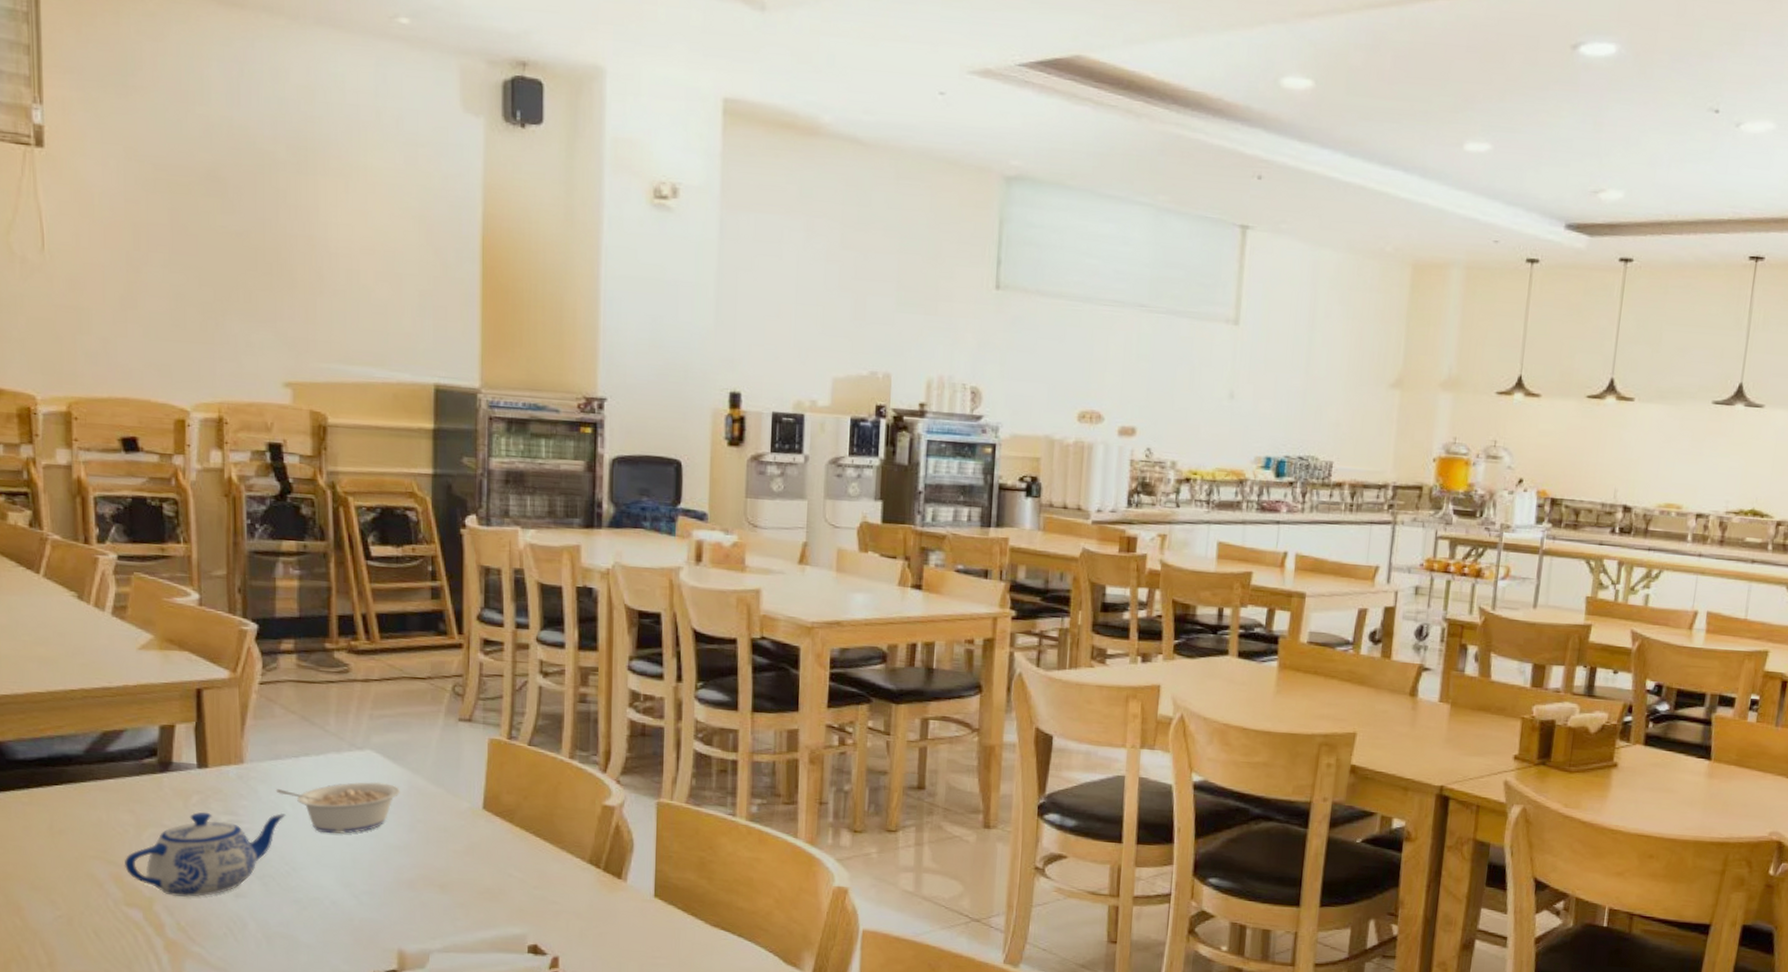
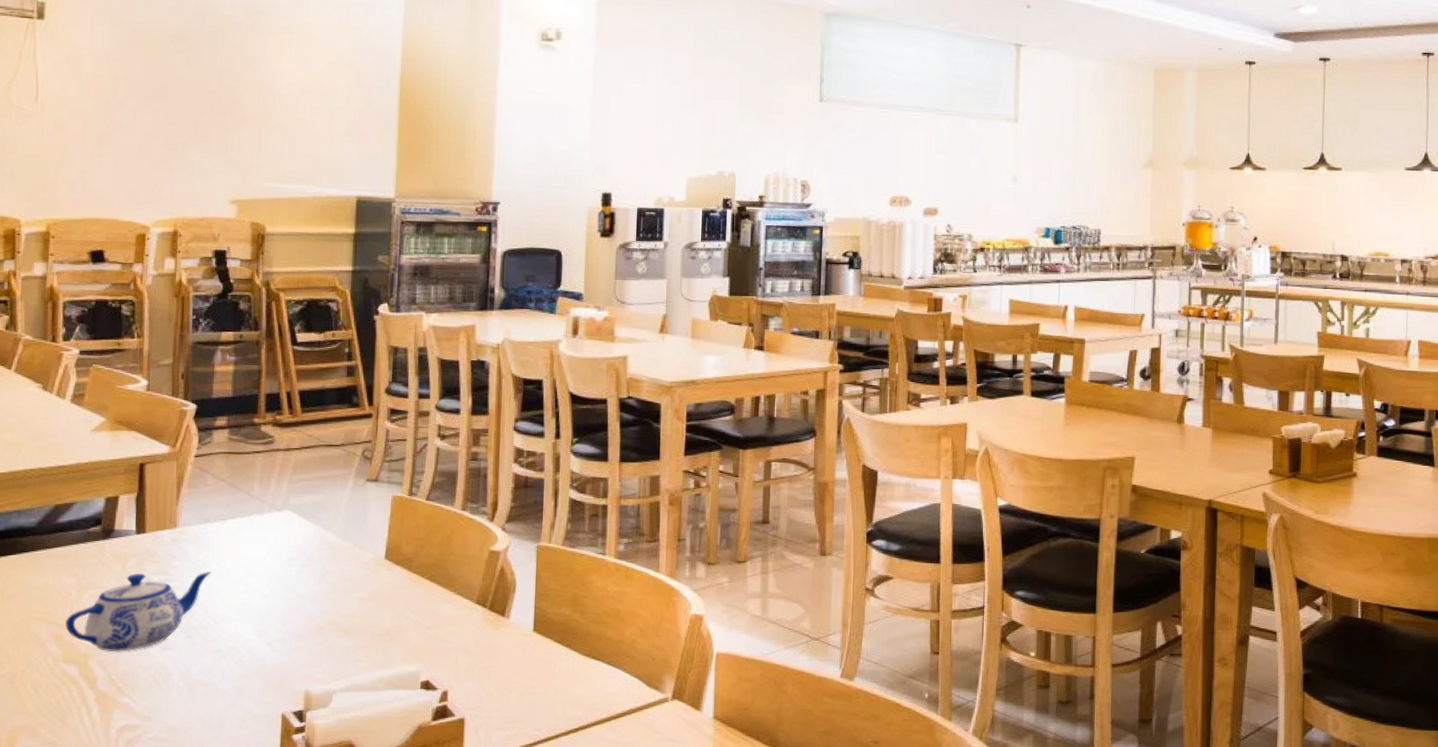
legume: present [276,781,400,834] -> none [204,539,313,588]

